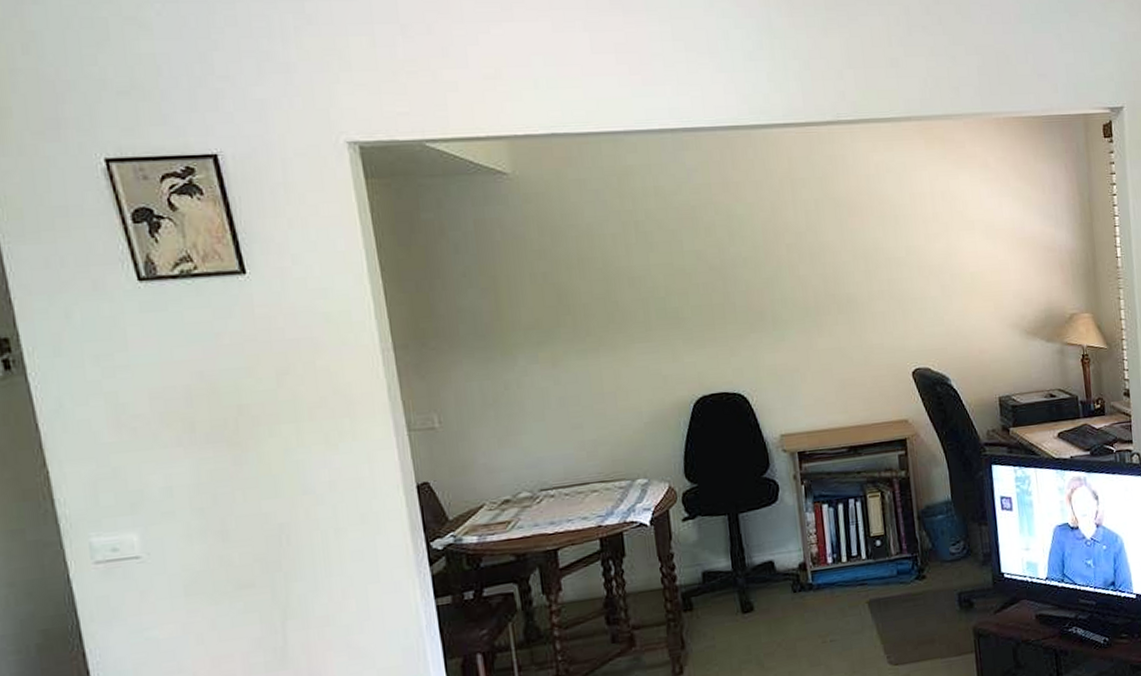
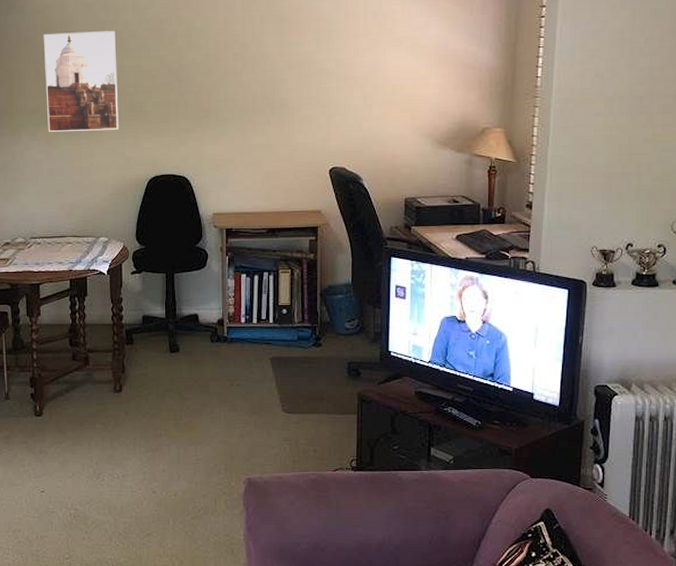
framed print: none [537,222,650,351] -> present [43,31,119,132]

